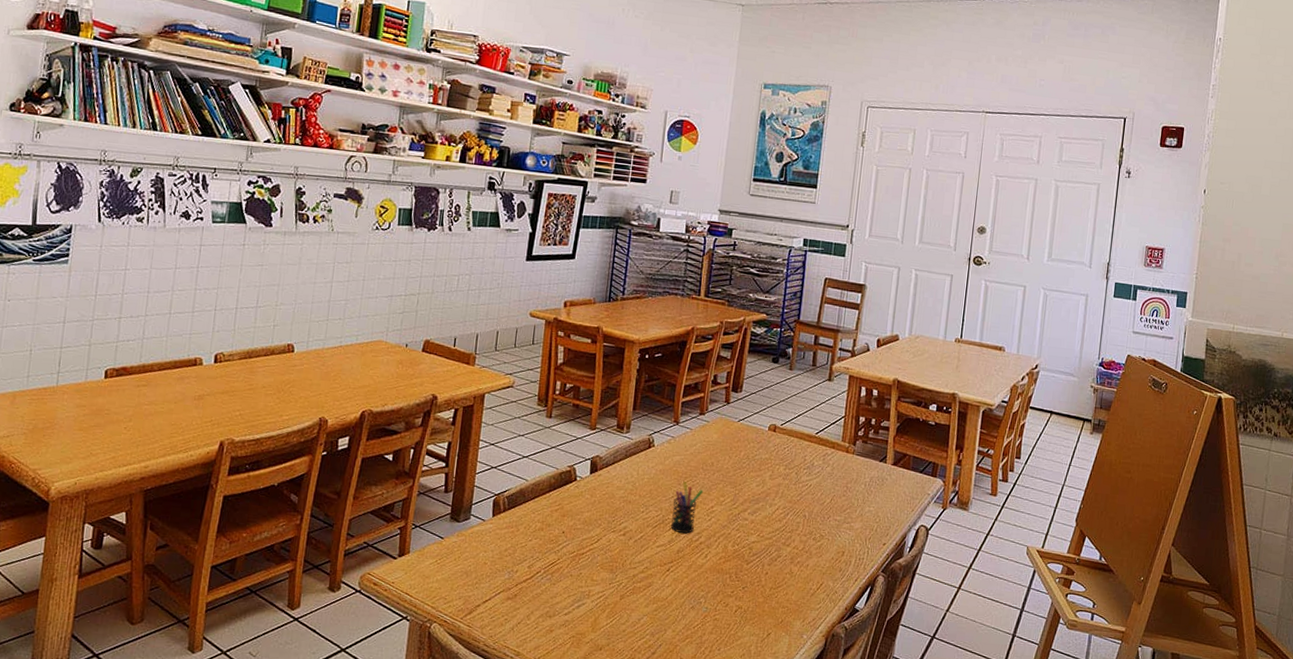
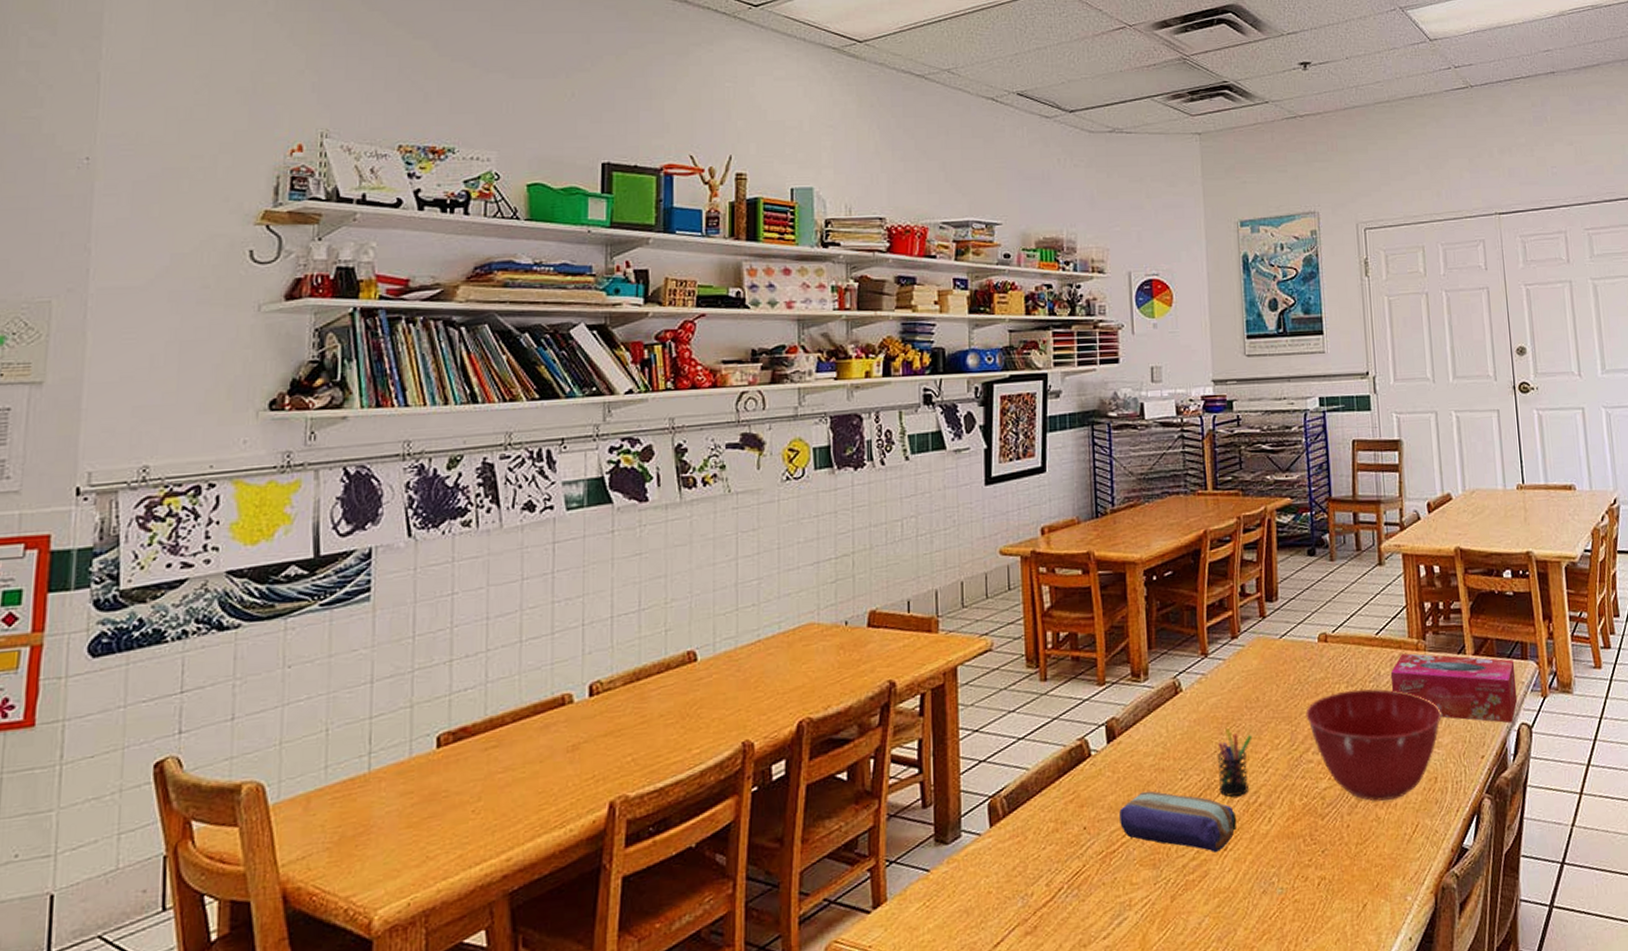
pencil case: none [590,515,681,571] -> present [1119,790,1237,852]
mixing bowl: none [748,472,857,561] -> present [1305,689,1442,801]
tissue box: none [820,452,925,524] -> present [1390,653,1518,723]

